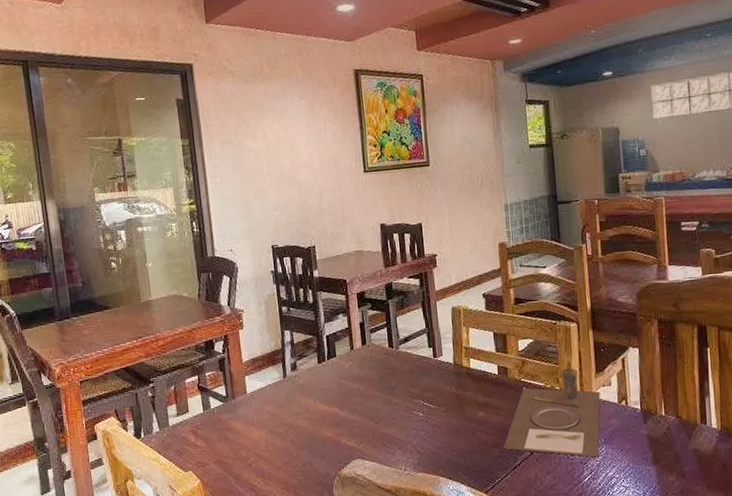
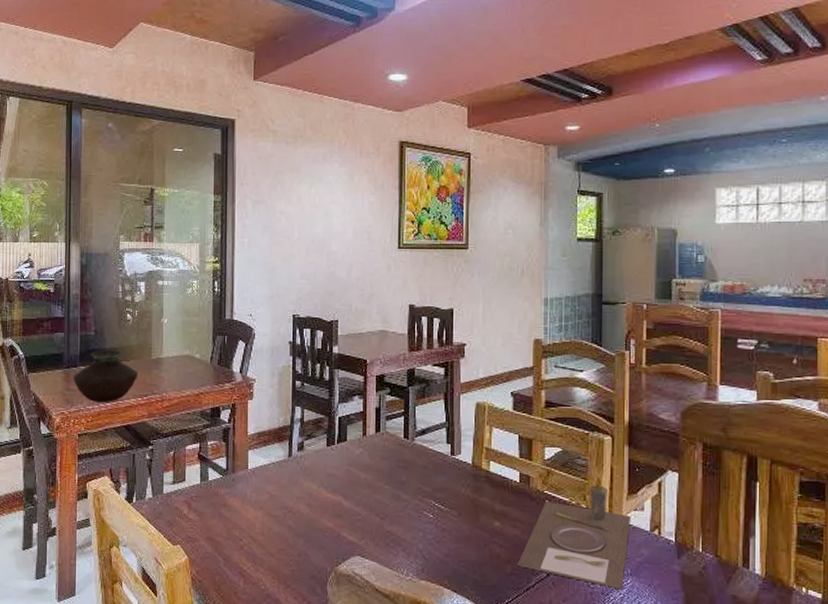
vase: none [67,298,131,350] -> present [73,350,138,403]

